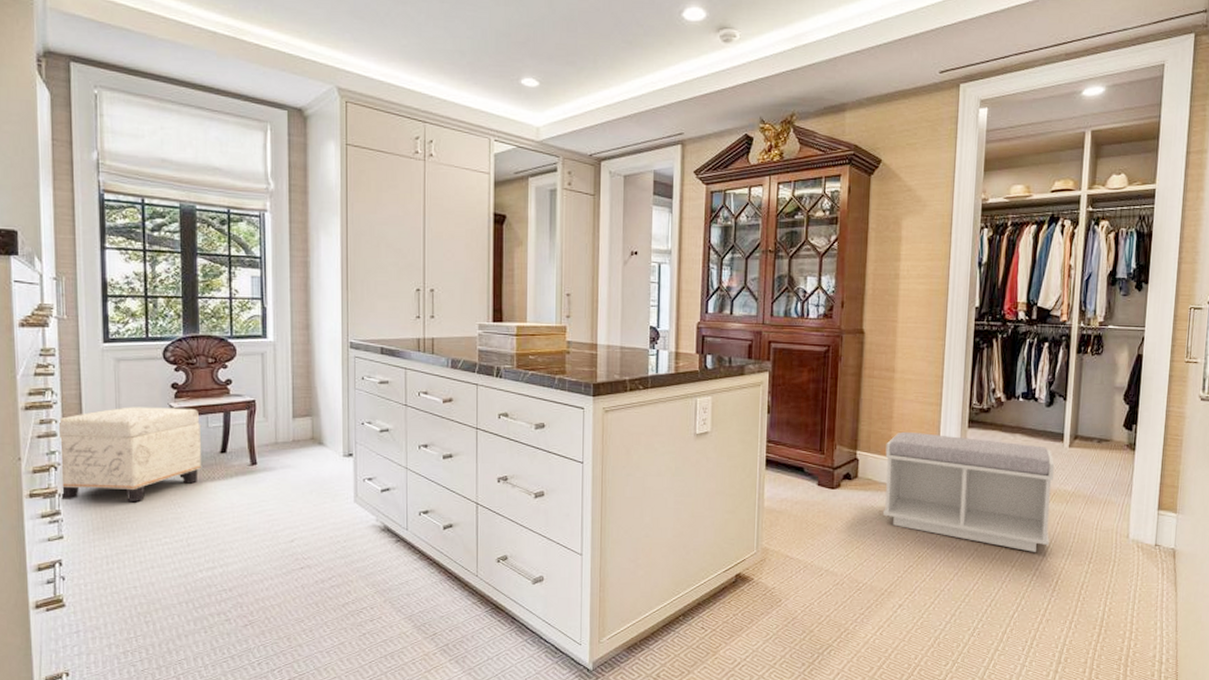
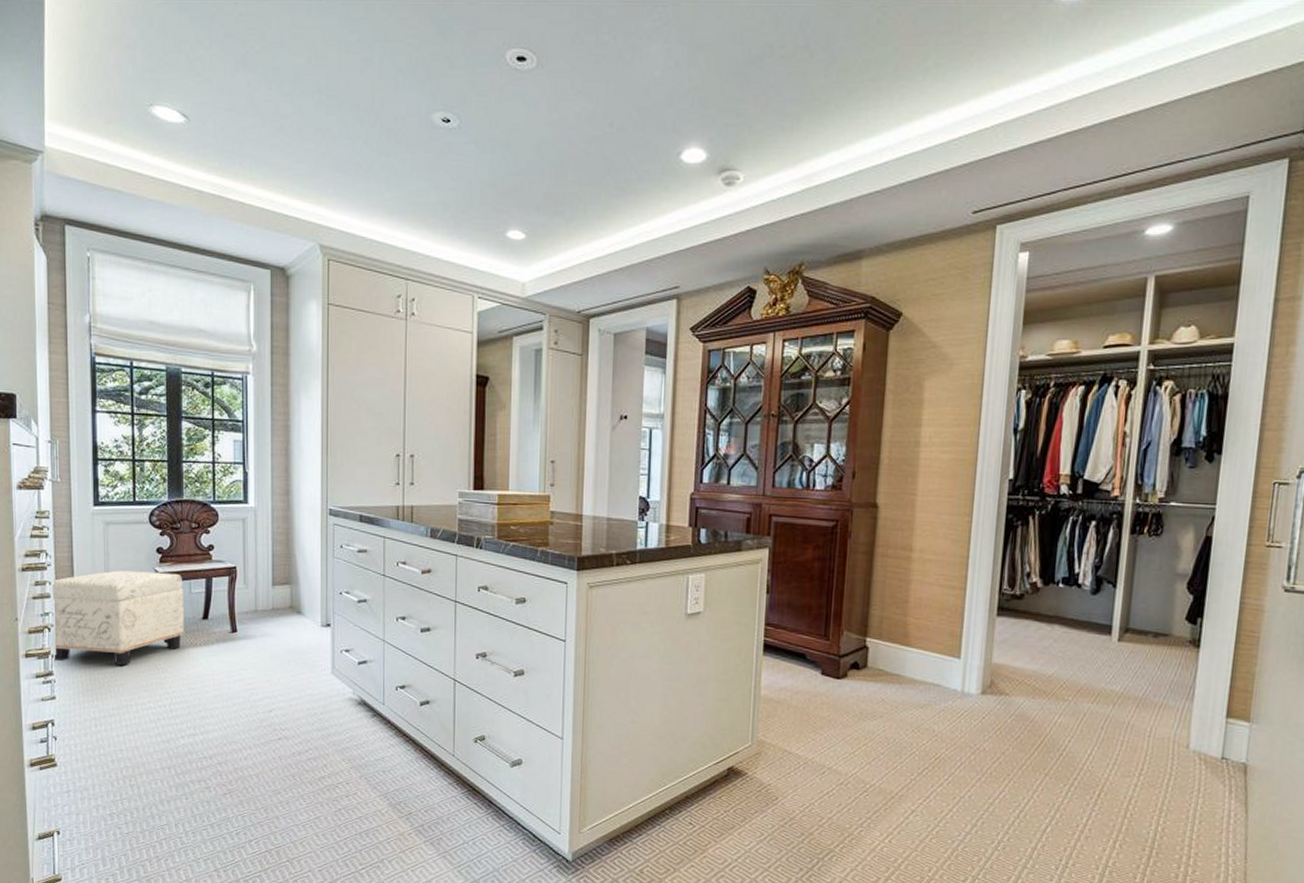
bench: present [882,431,1054,552] -> none [894,618,1100,759]

